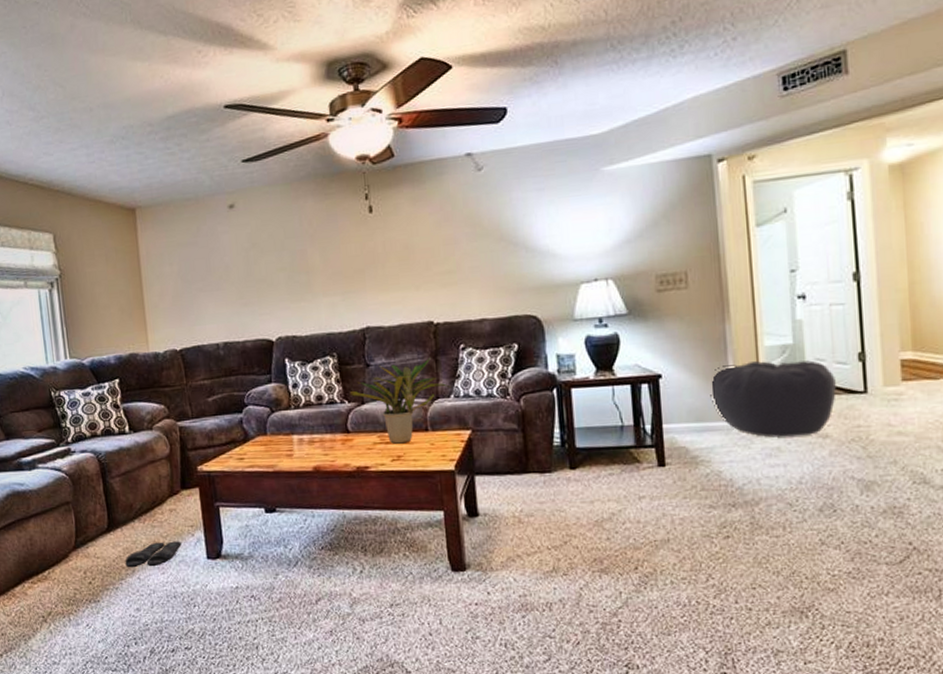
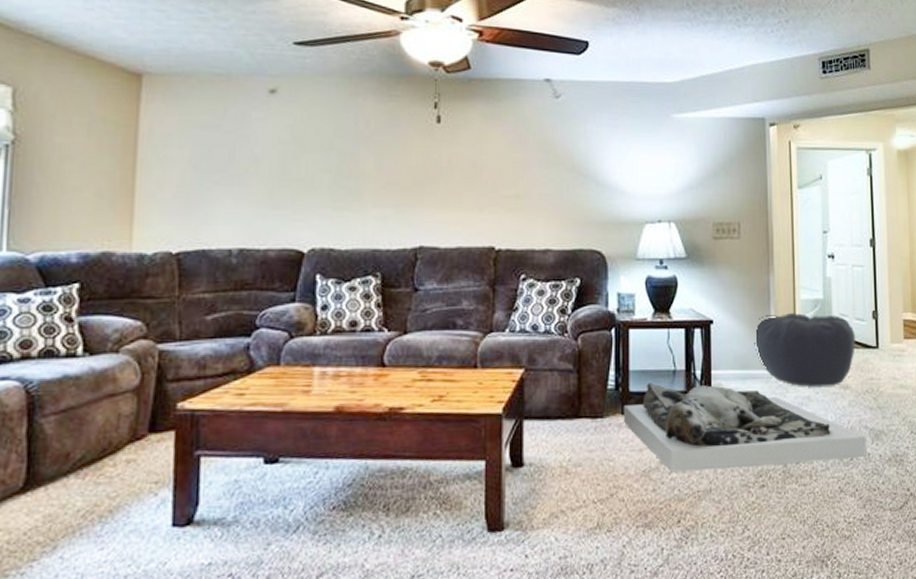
slippers: present [125,541,181,567] -> none [43,503,137,542]
potted plant: present [349,357,452,444] -> none [391,286,508,382]
dog bed: none [570,439,854,523] -> present [623,383,867,473]

